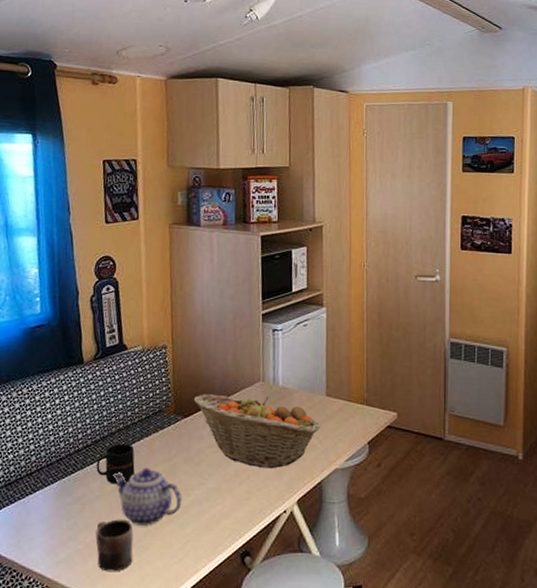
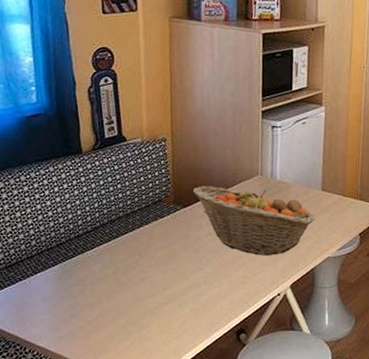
mug: present [95,519,134,572] -> none [97,299,134,347]
mug: present [96,443,135,485] -> none [96,230,135,268]
teapot: present [113,467,182,526] -> none [113,253,181,306]

